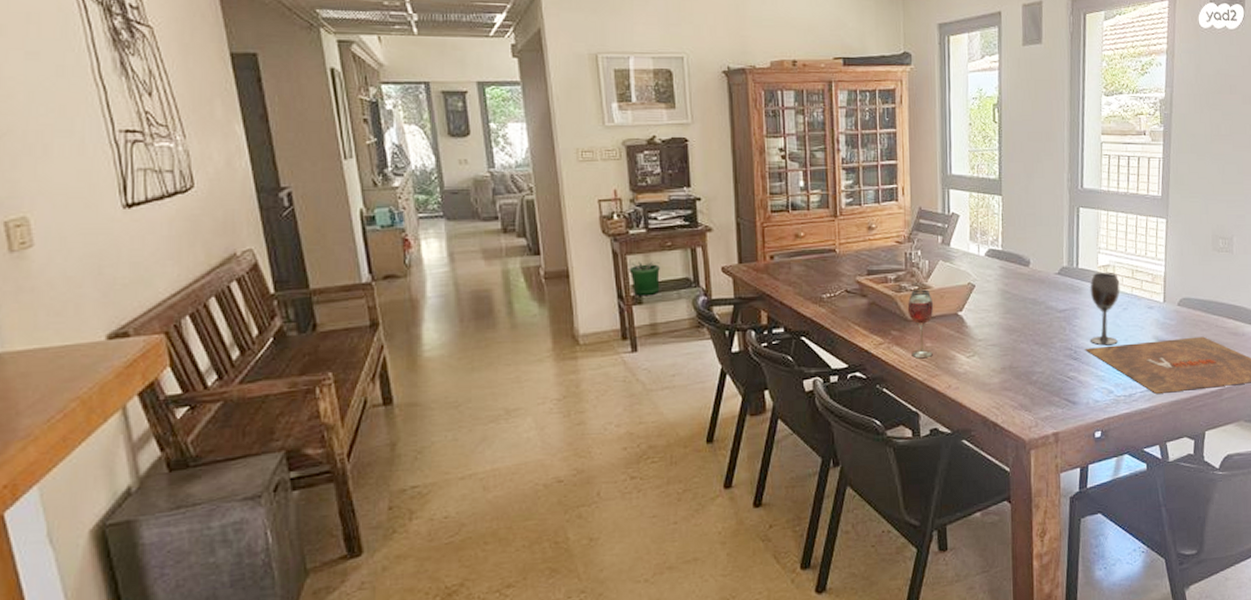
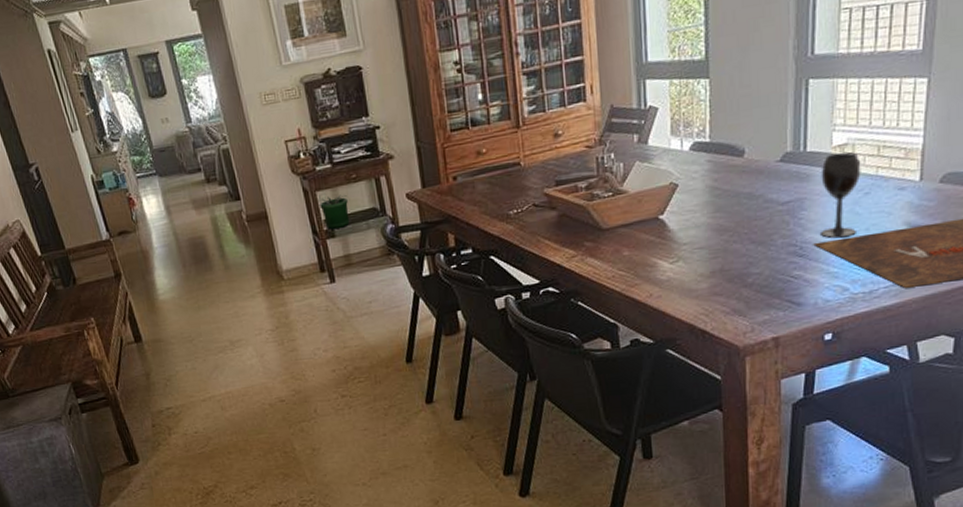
wineglass: present [907,289,934,359] -> none [601,194,631,268]

